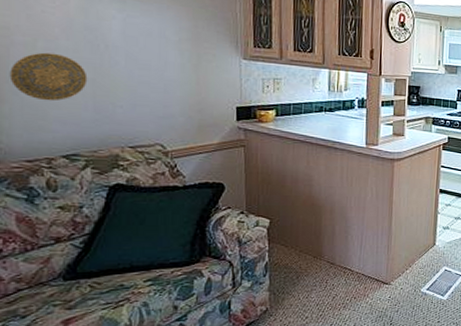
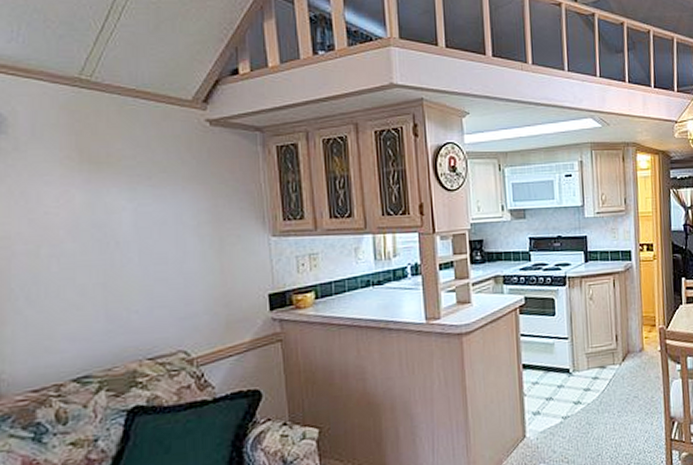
decorative plate: present [9,52,88,101] -> none [11,259,98,317]

